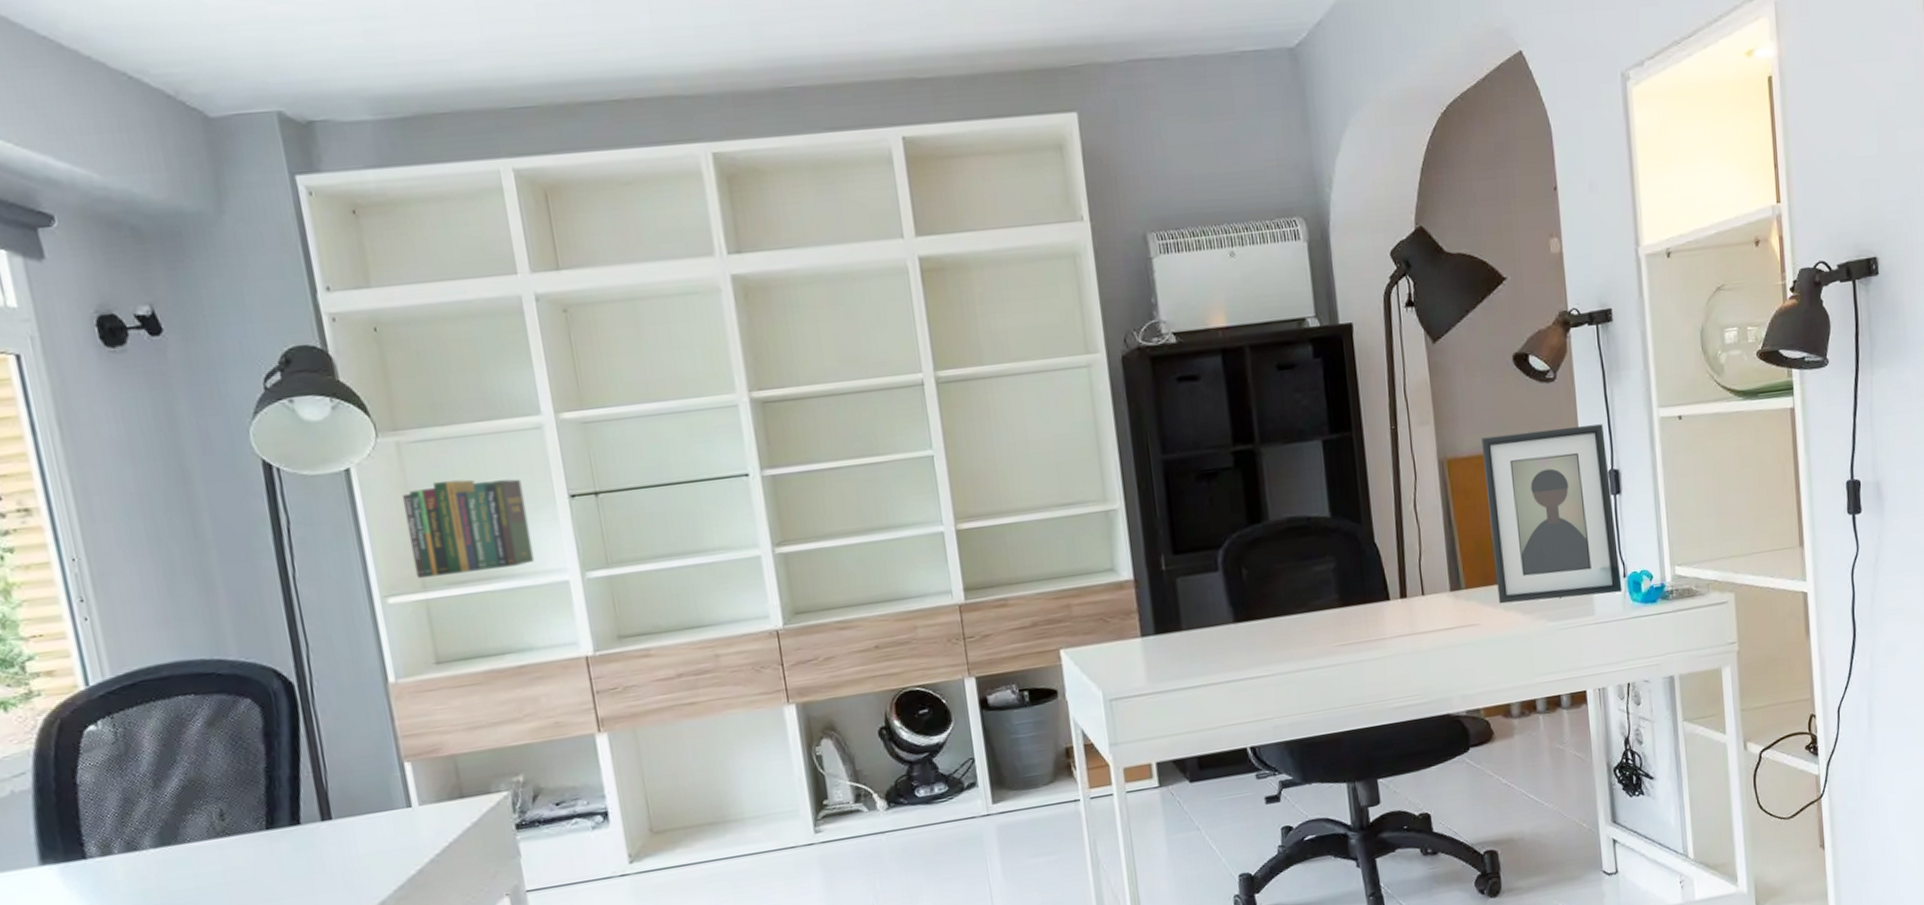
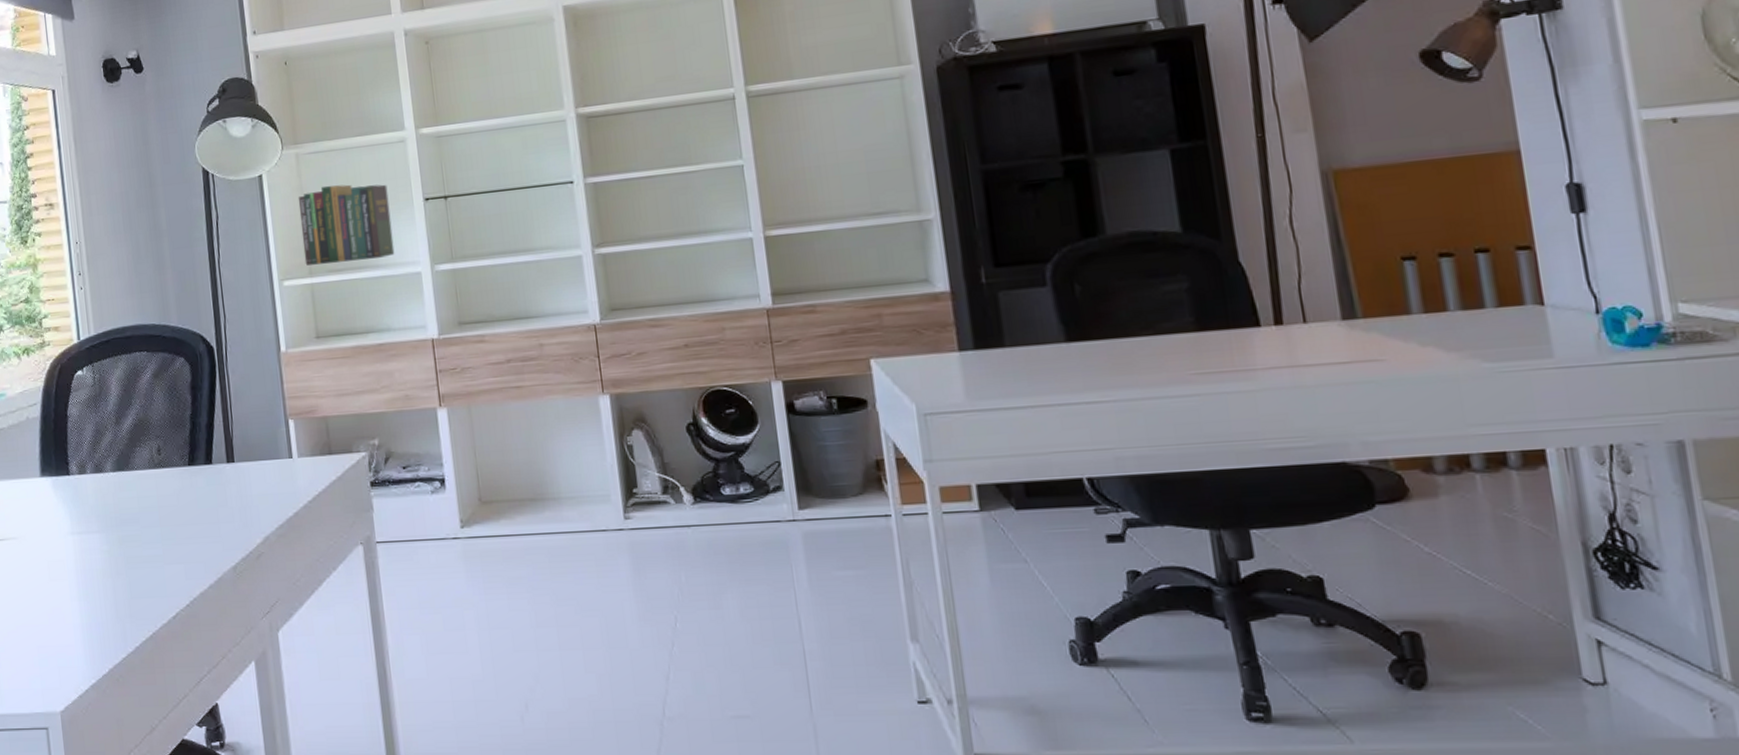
picture frame: present [1481,424,1622,604] -> none [1378,129,1595,338]

